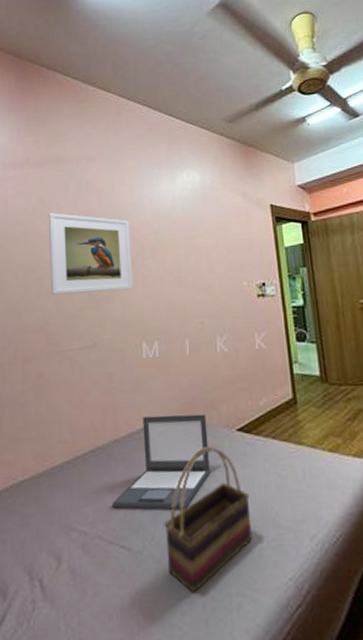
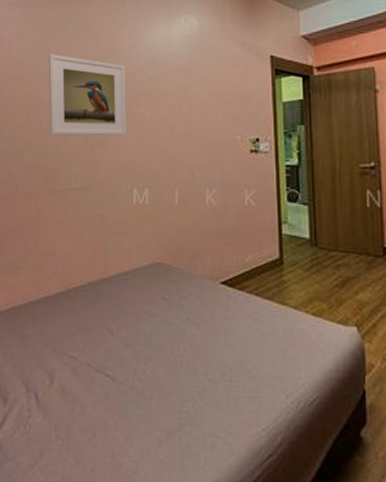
laptop: present [112,414,211,510] -> none [100,260,193,350]
woven basket: present [164,445,253,592] -> none [146,294,229,426]

